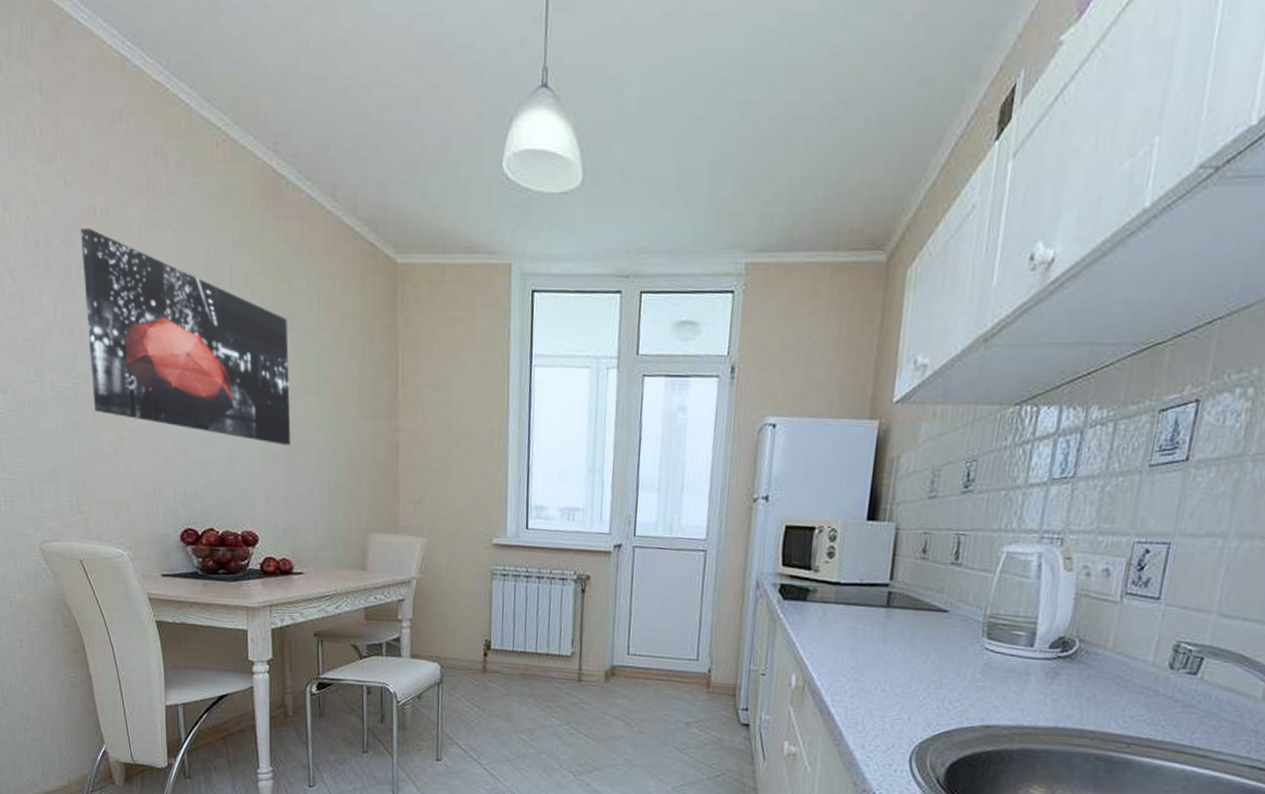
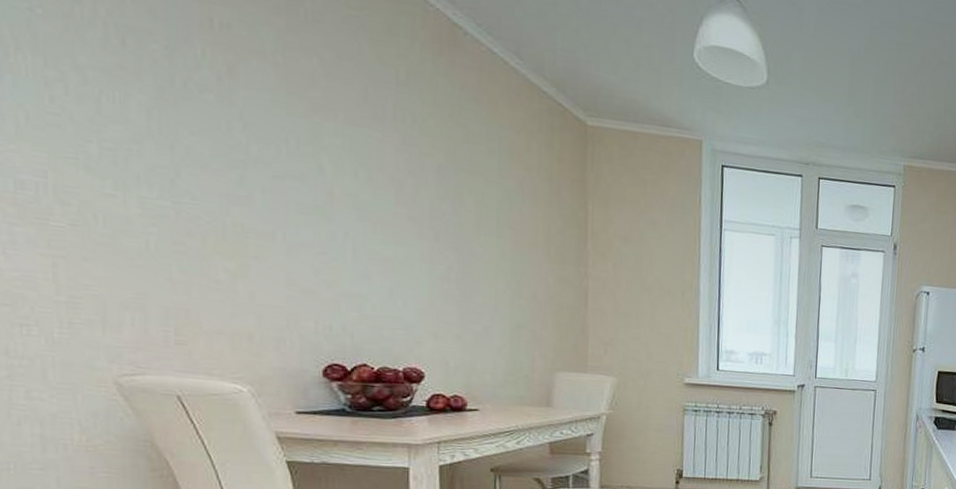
wall art: present [81,228,291,445] -> none [190,37,466,285]

